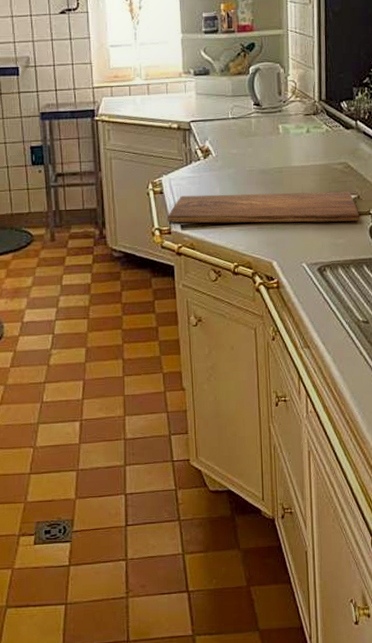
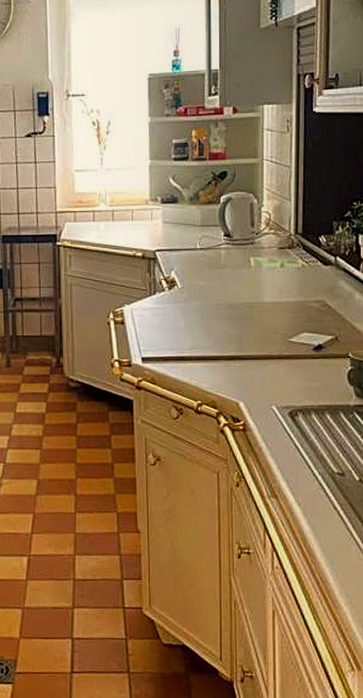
cutting board: present [167,191,359,223] -> none [127,327,337,364]

